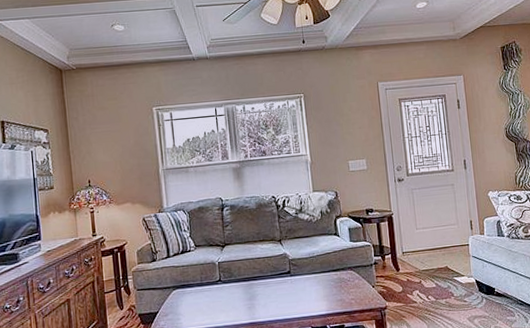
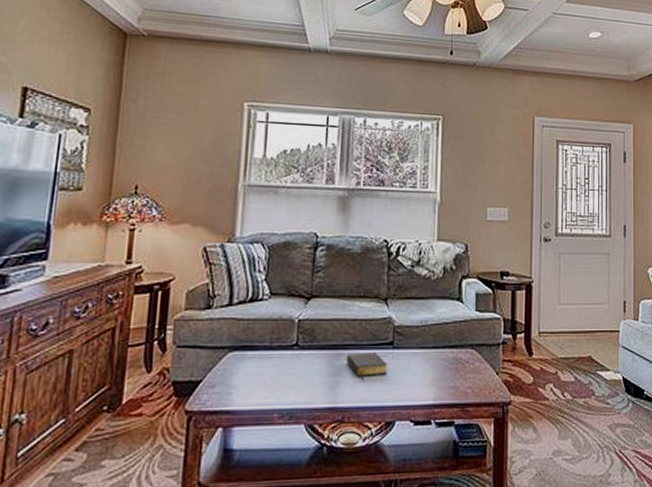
bible: none [257,280,289,301] -> present [347,352,387,379]

